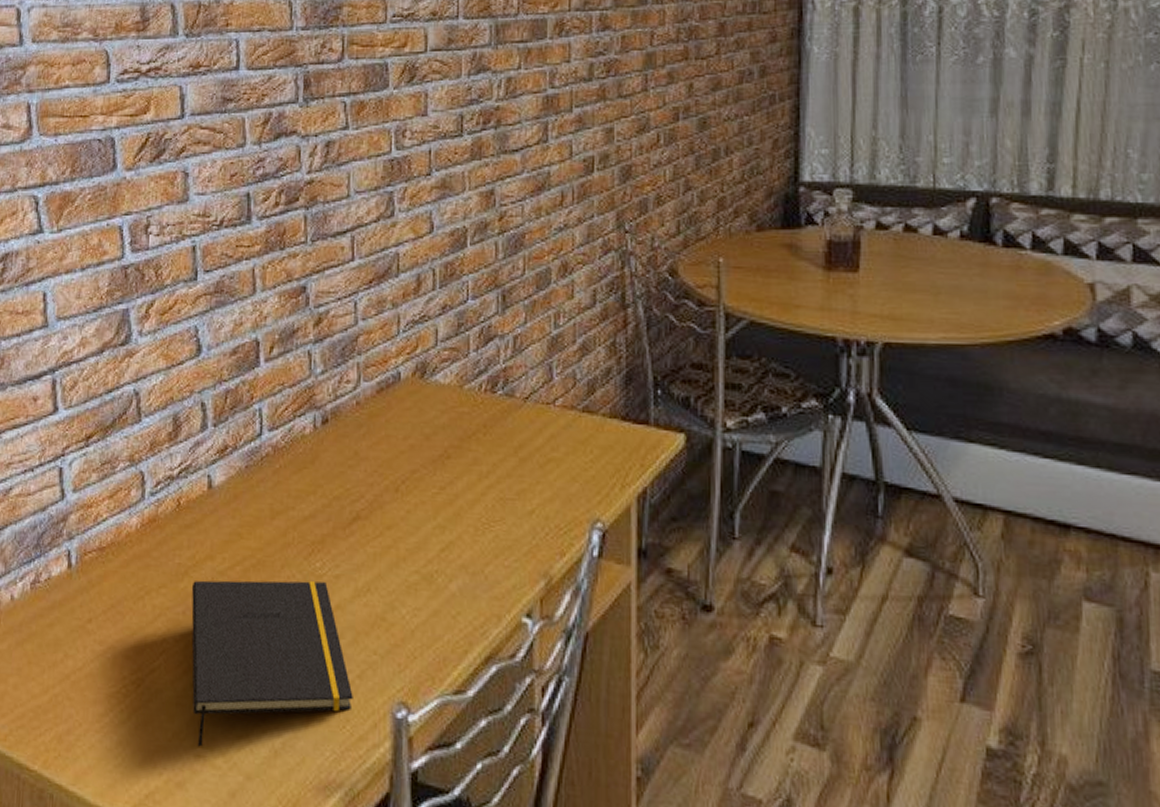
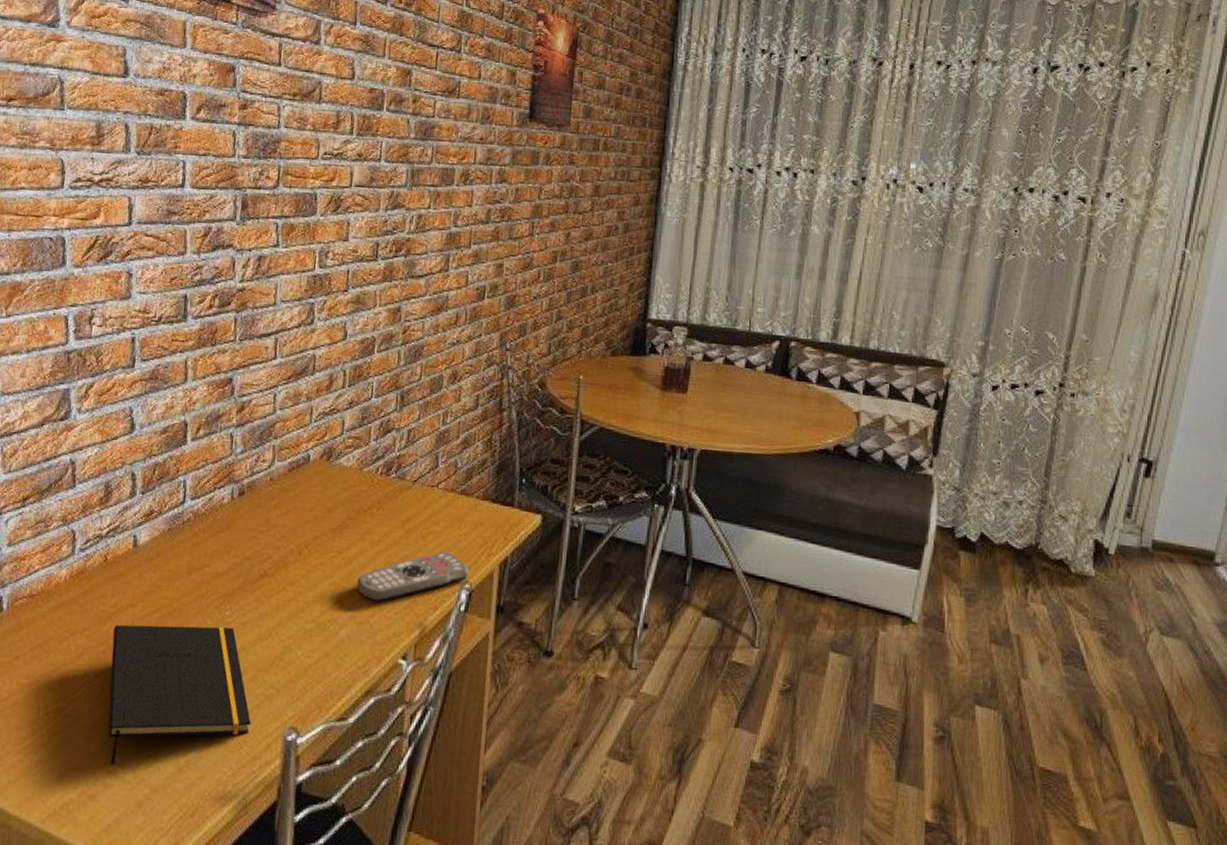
remote control: none [466,482,600,547] -> present [357,551,469,602]

